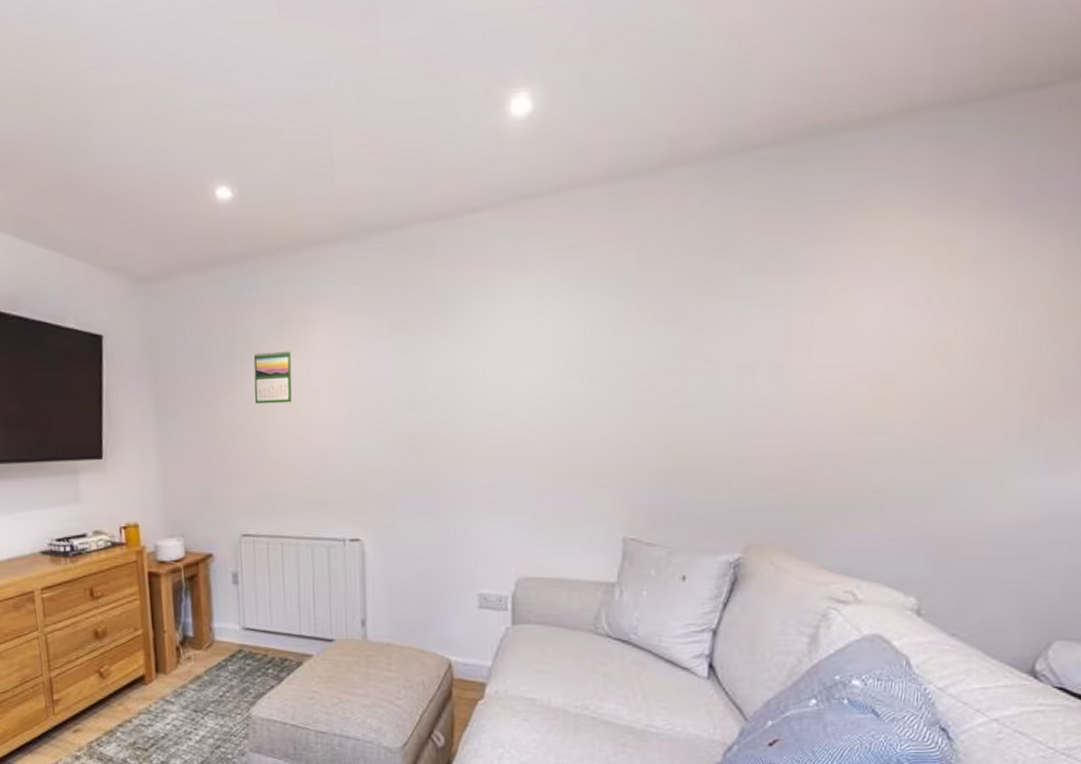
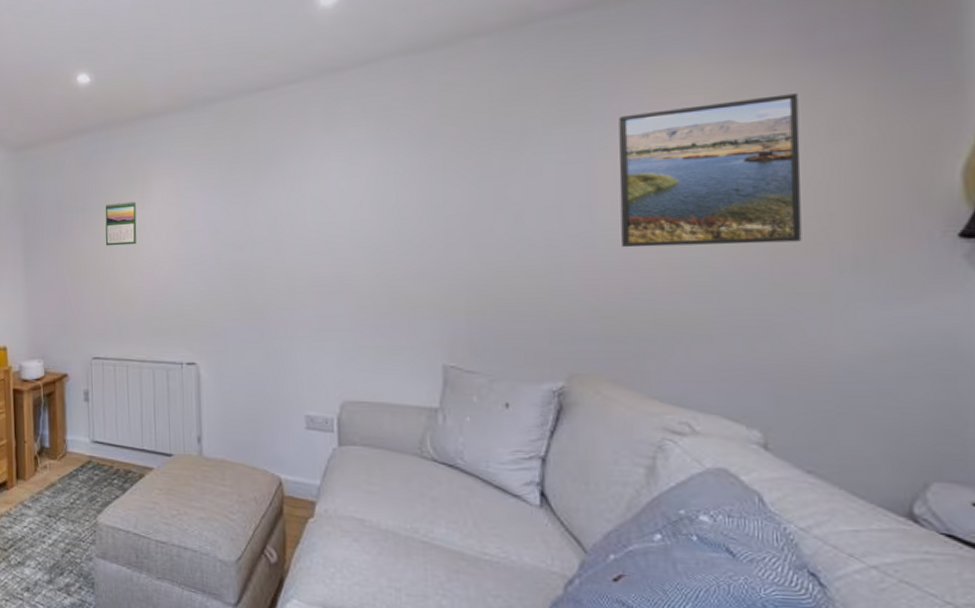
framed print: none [810,249,995,412] -> present [618,93,802,248]

